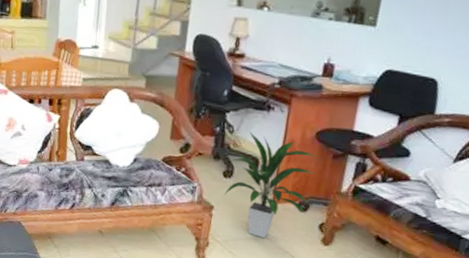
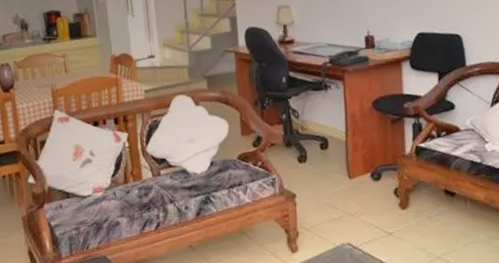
indoor plant: present [223,131,317,238] -> none [302,113,380,216]

